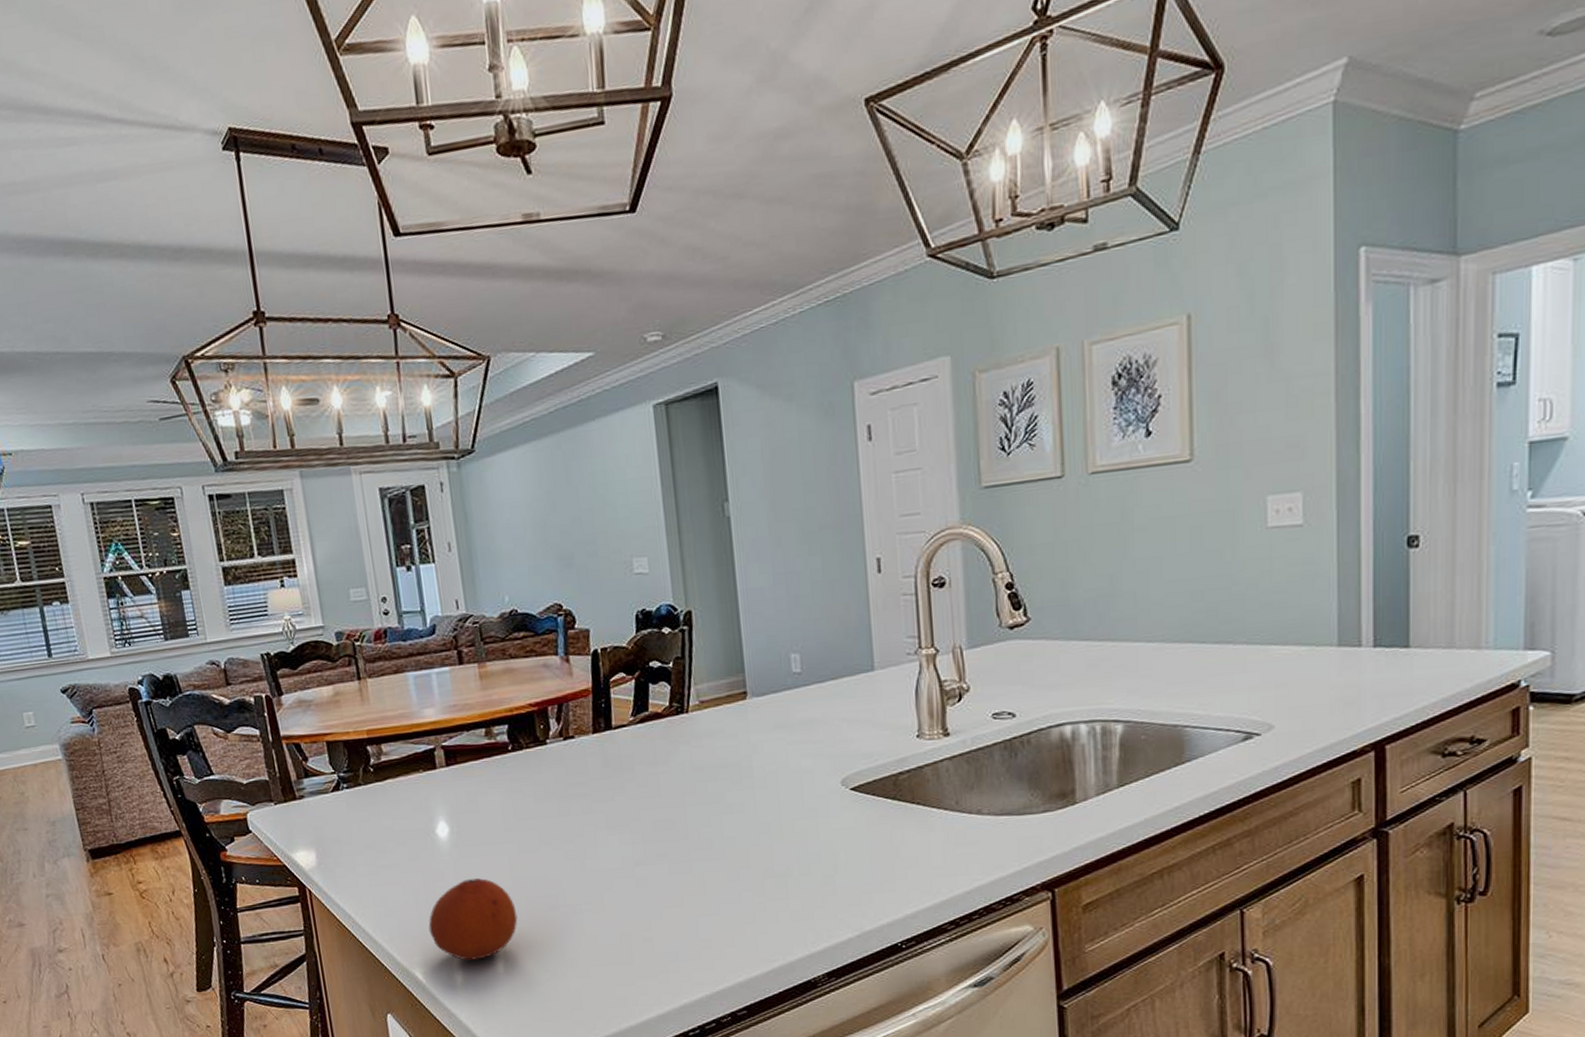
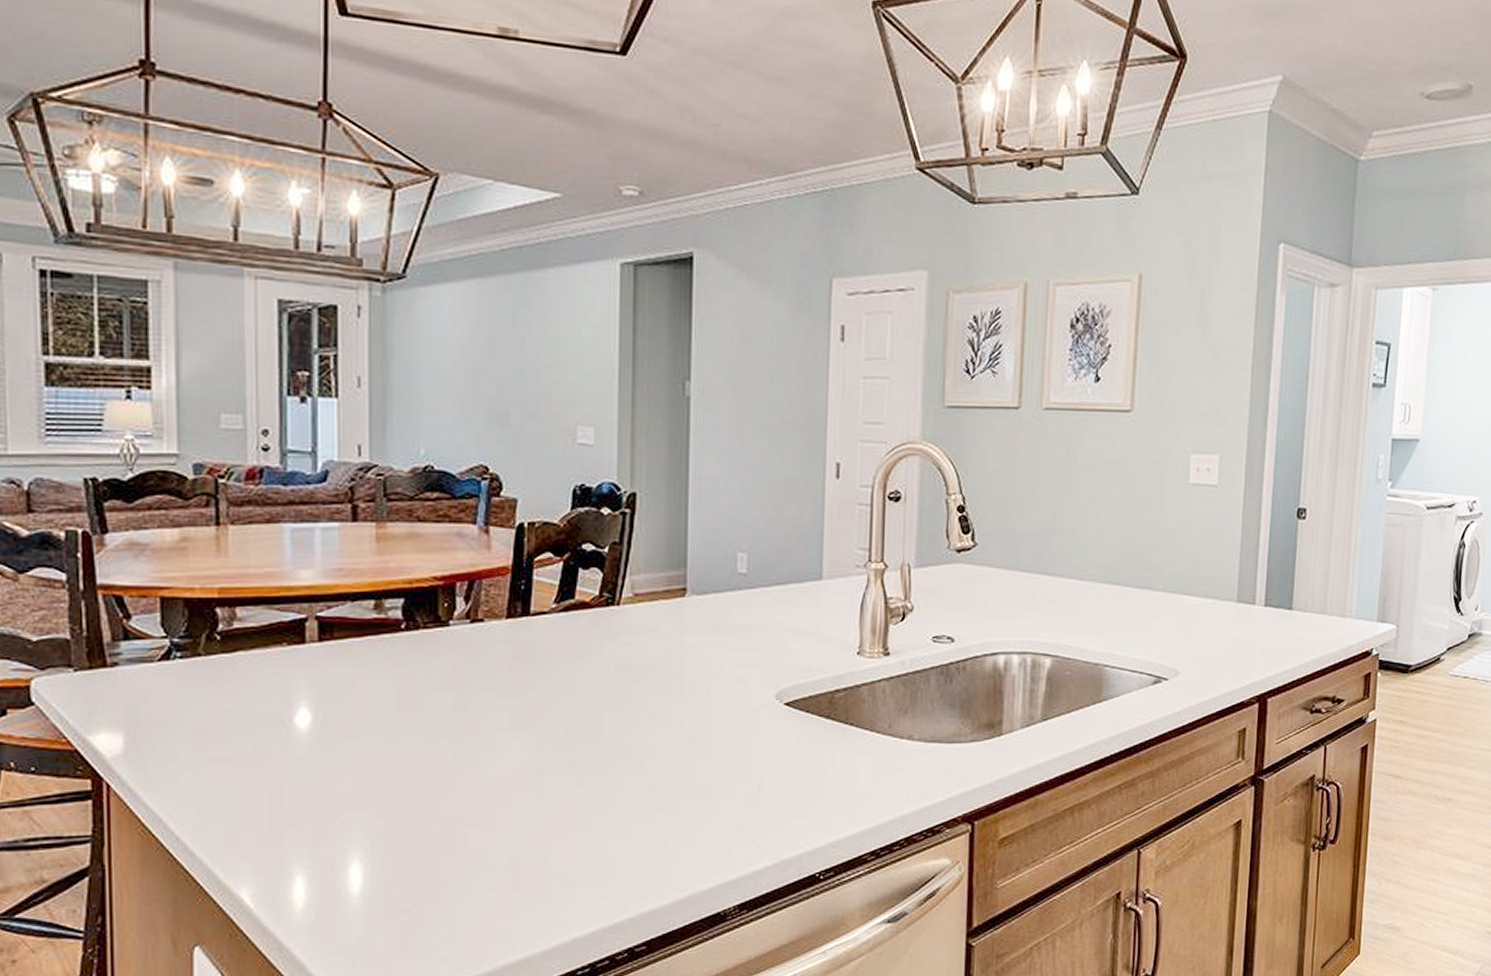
fruit: present [428,878,518,961] -> none [267,780,386,881]

